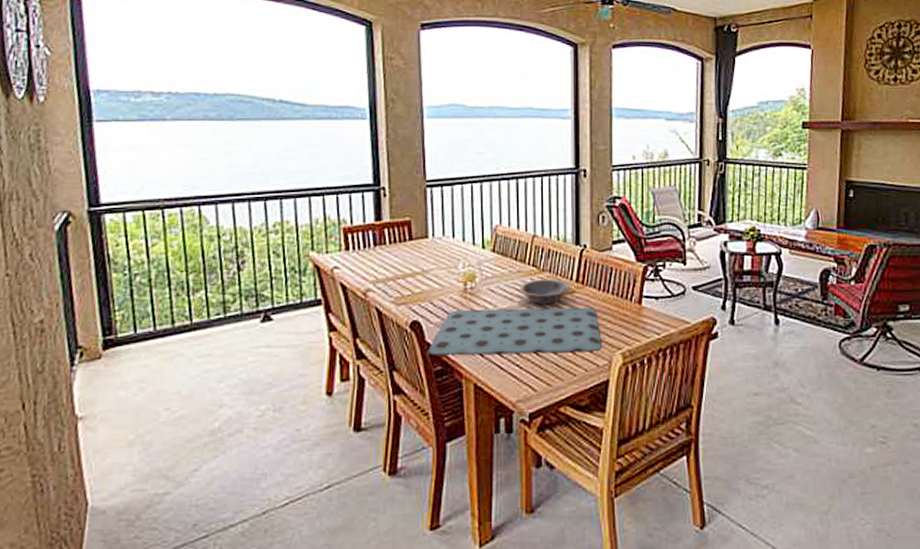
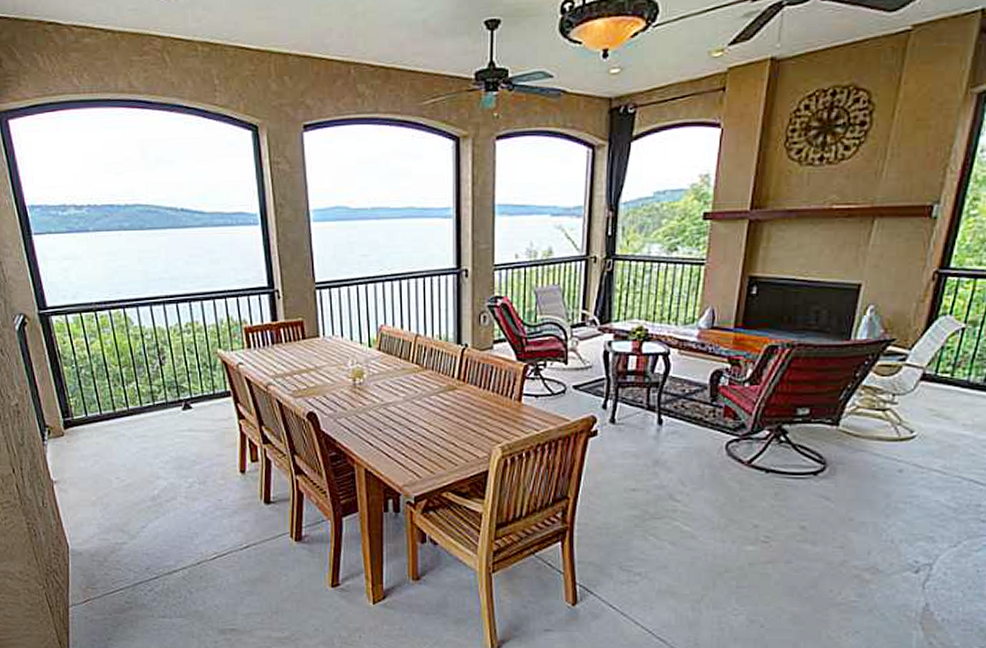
placemat: present [428,307,602,355] -> none [323,403,482,445]
bowl: present [519,278,571,305] -> none [404,376,453,400]

